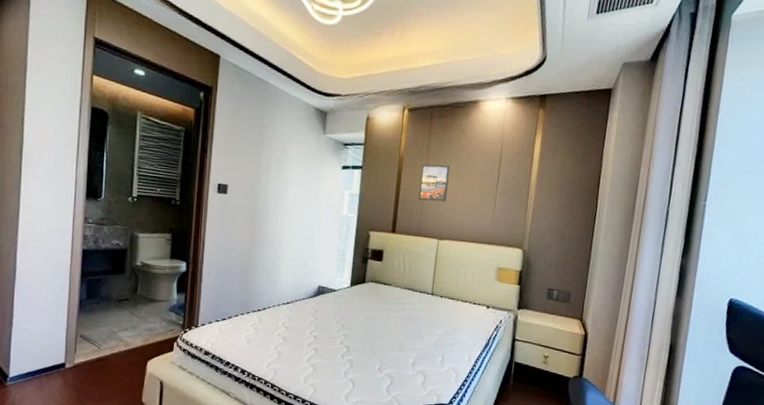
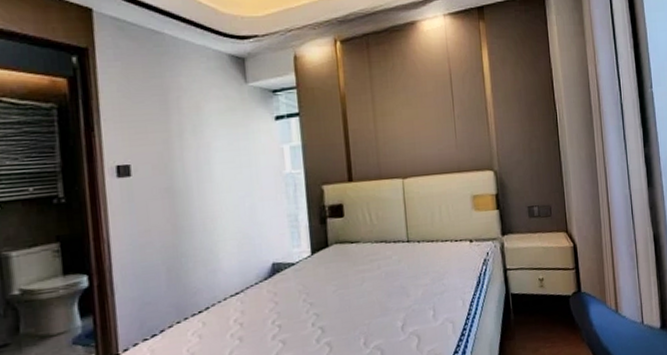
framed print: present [418,164,450,202] -> none [367,95,402,139]

